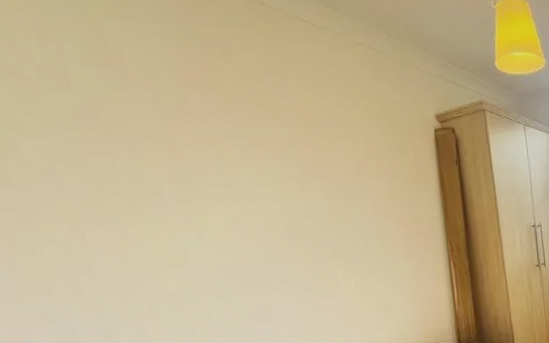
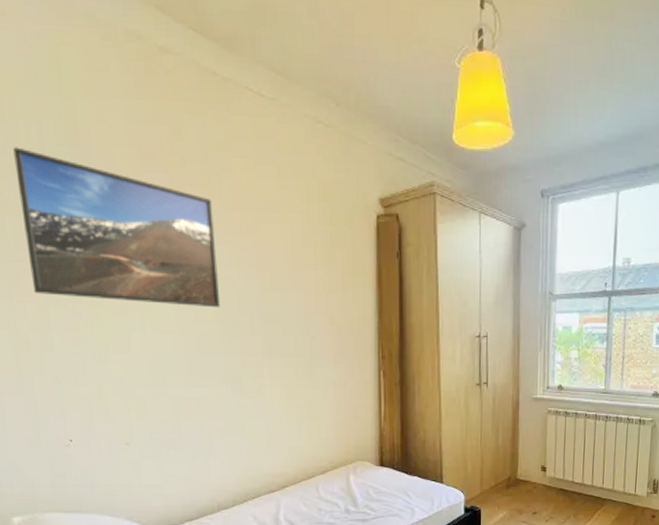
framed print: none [26,67,287,218] -> present [13,147,221,308]

